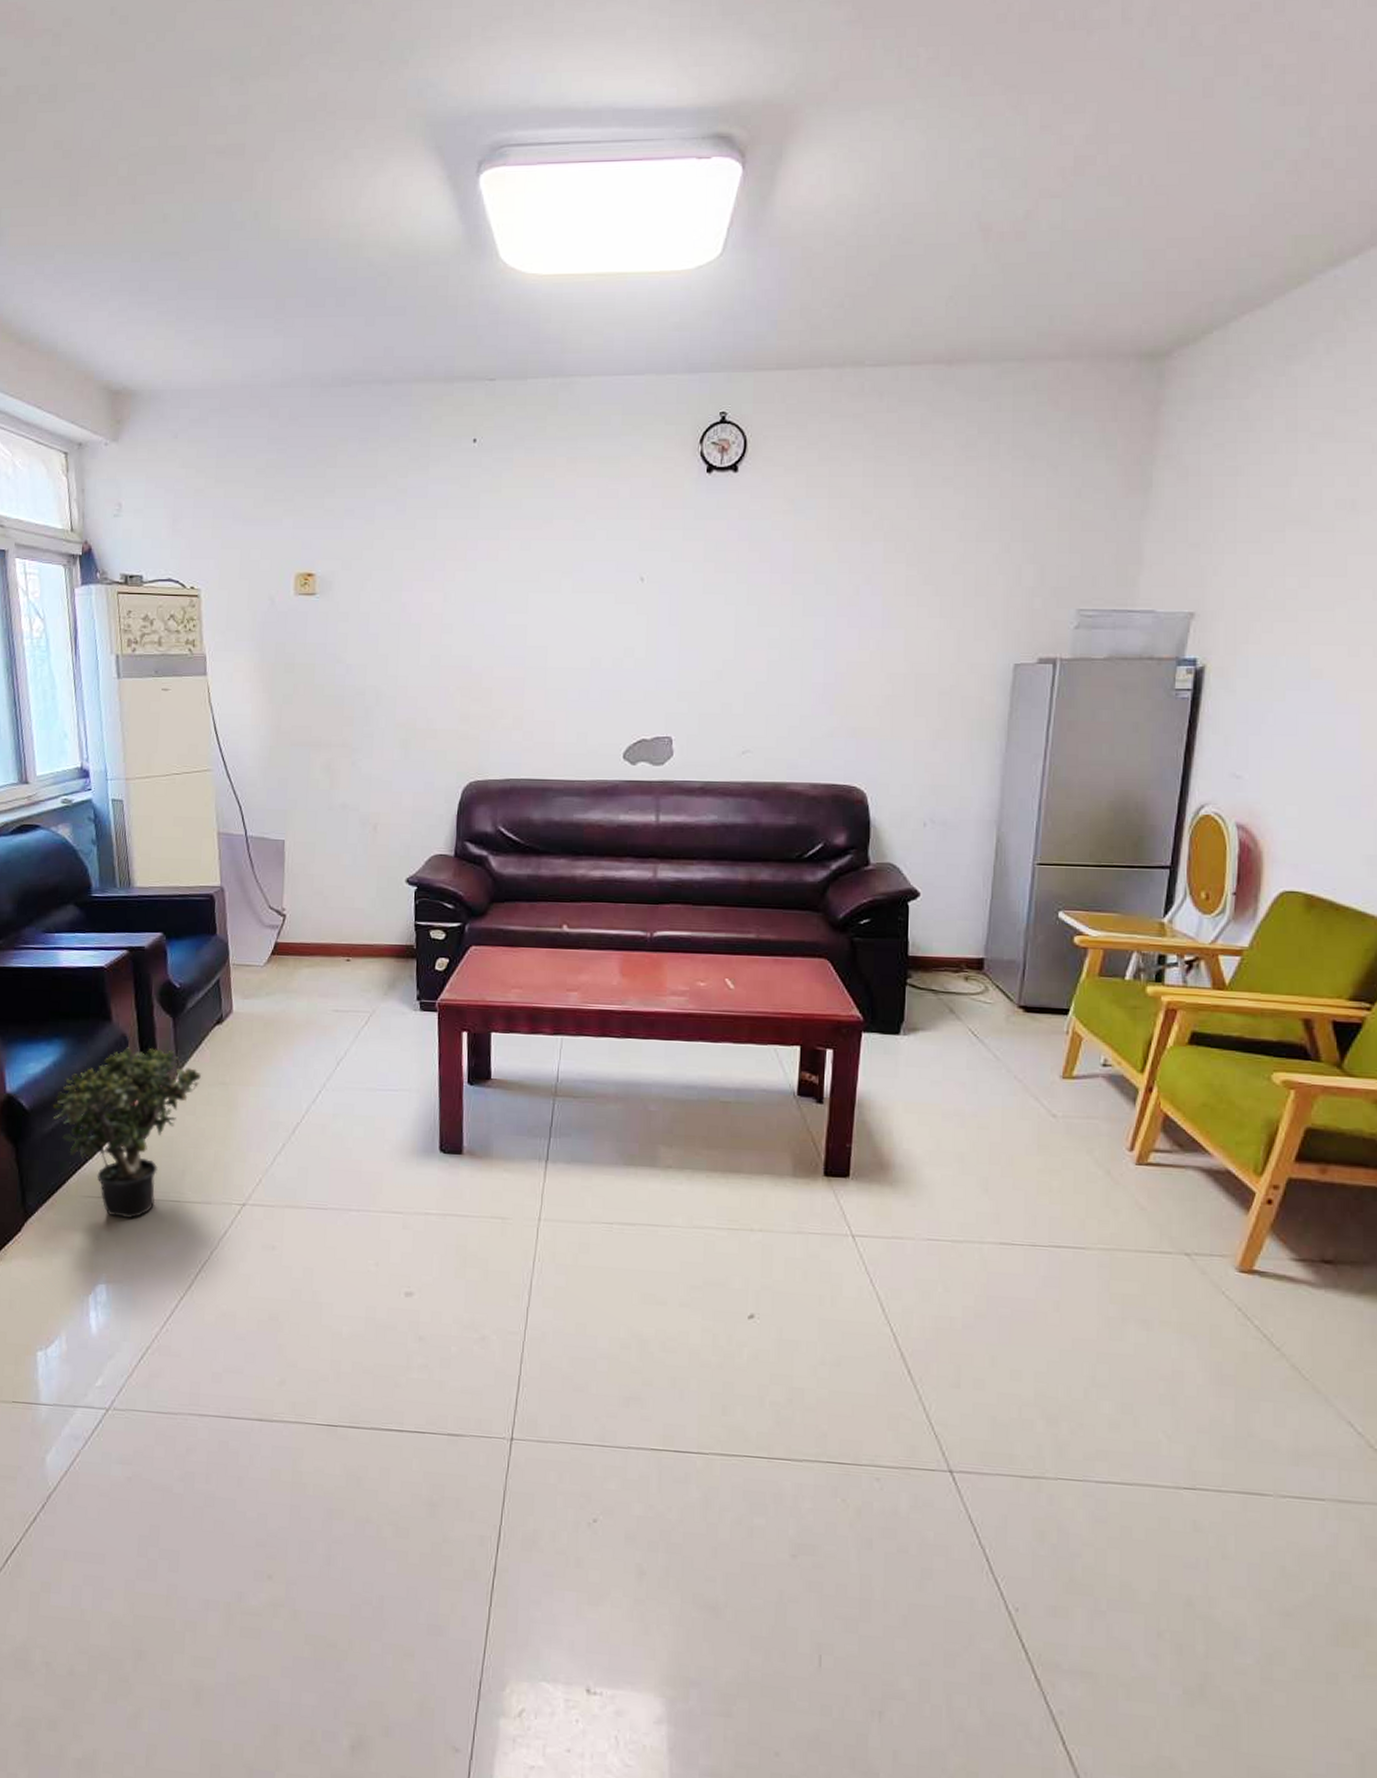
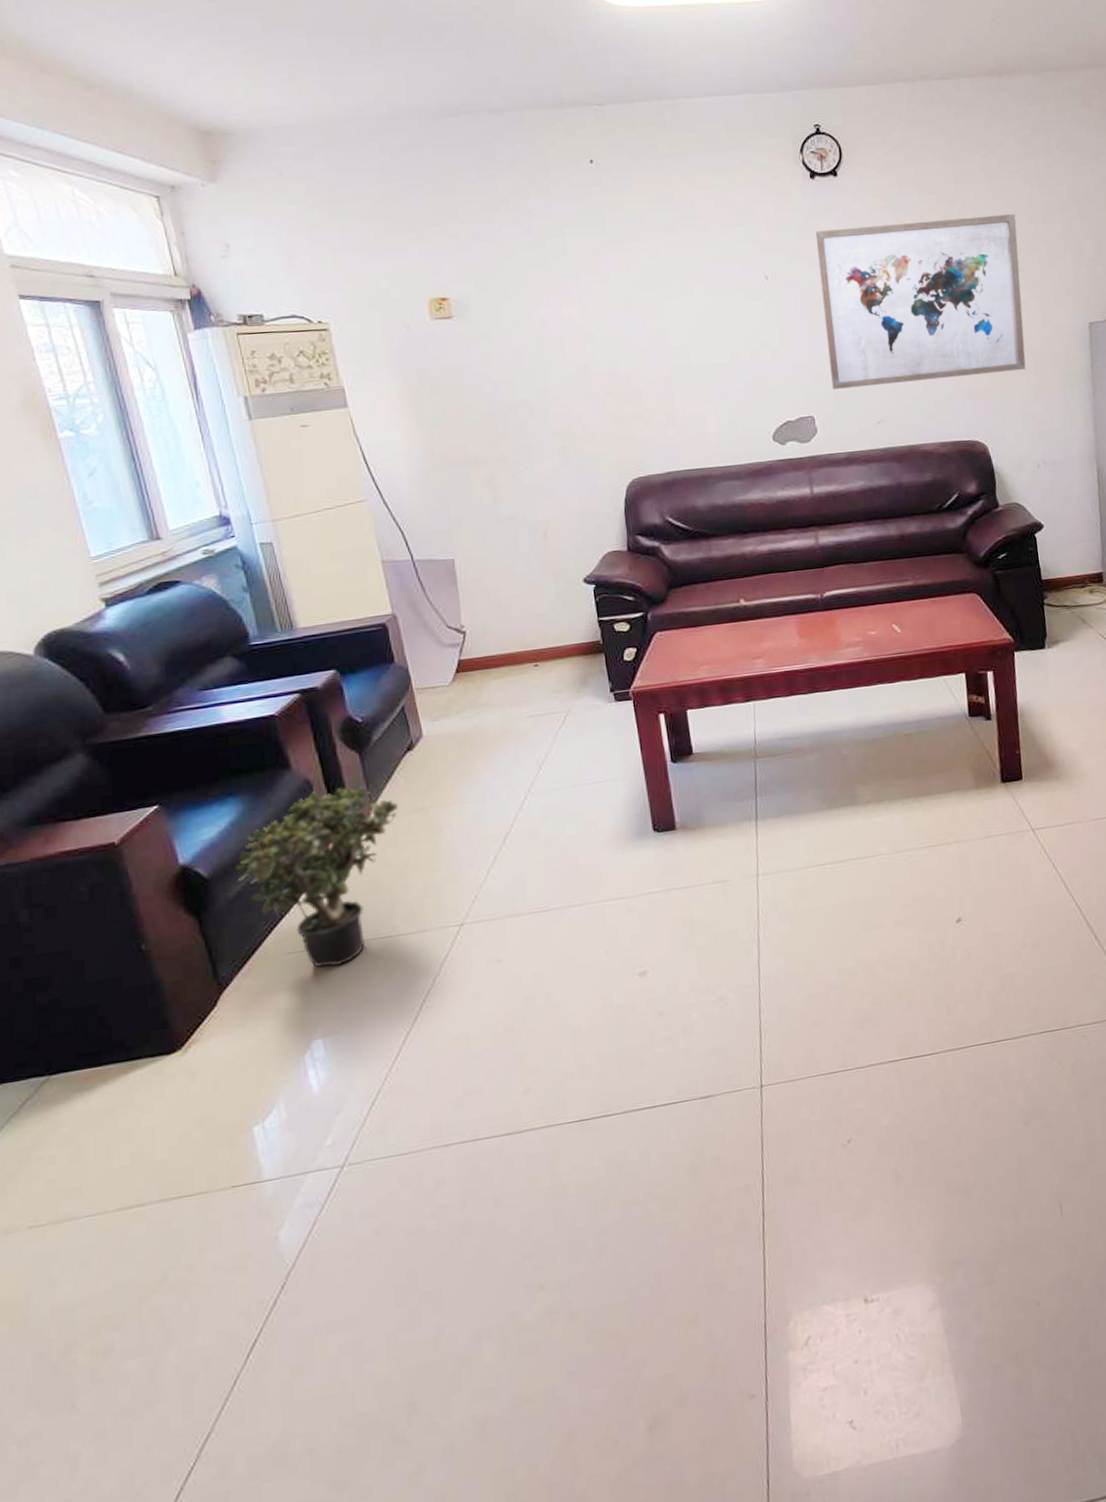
wall art: none [697,528,943,712] -> present [815,214,1026,389]

